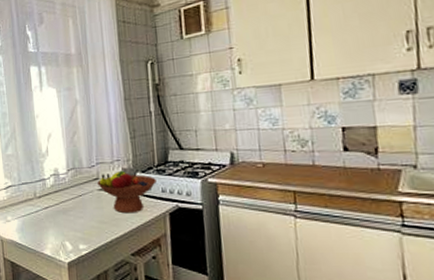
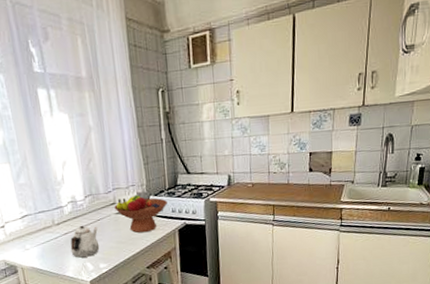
teapot: none [50,200,80,235] -> present [70,225,100,258]

